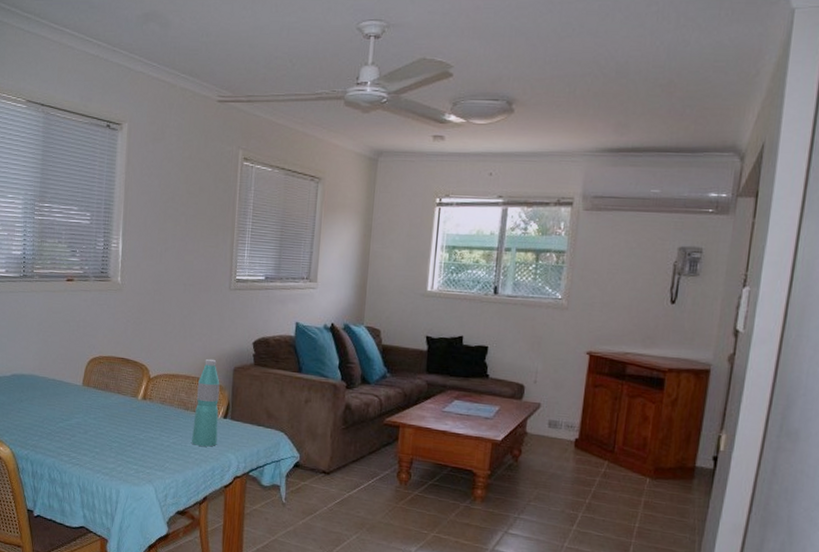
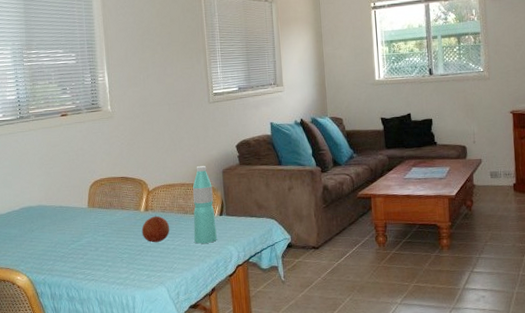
fruit: none [136,406,167,437] -> present [141,216,170,243]

